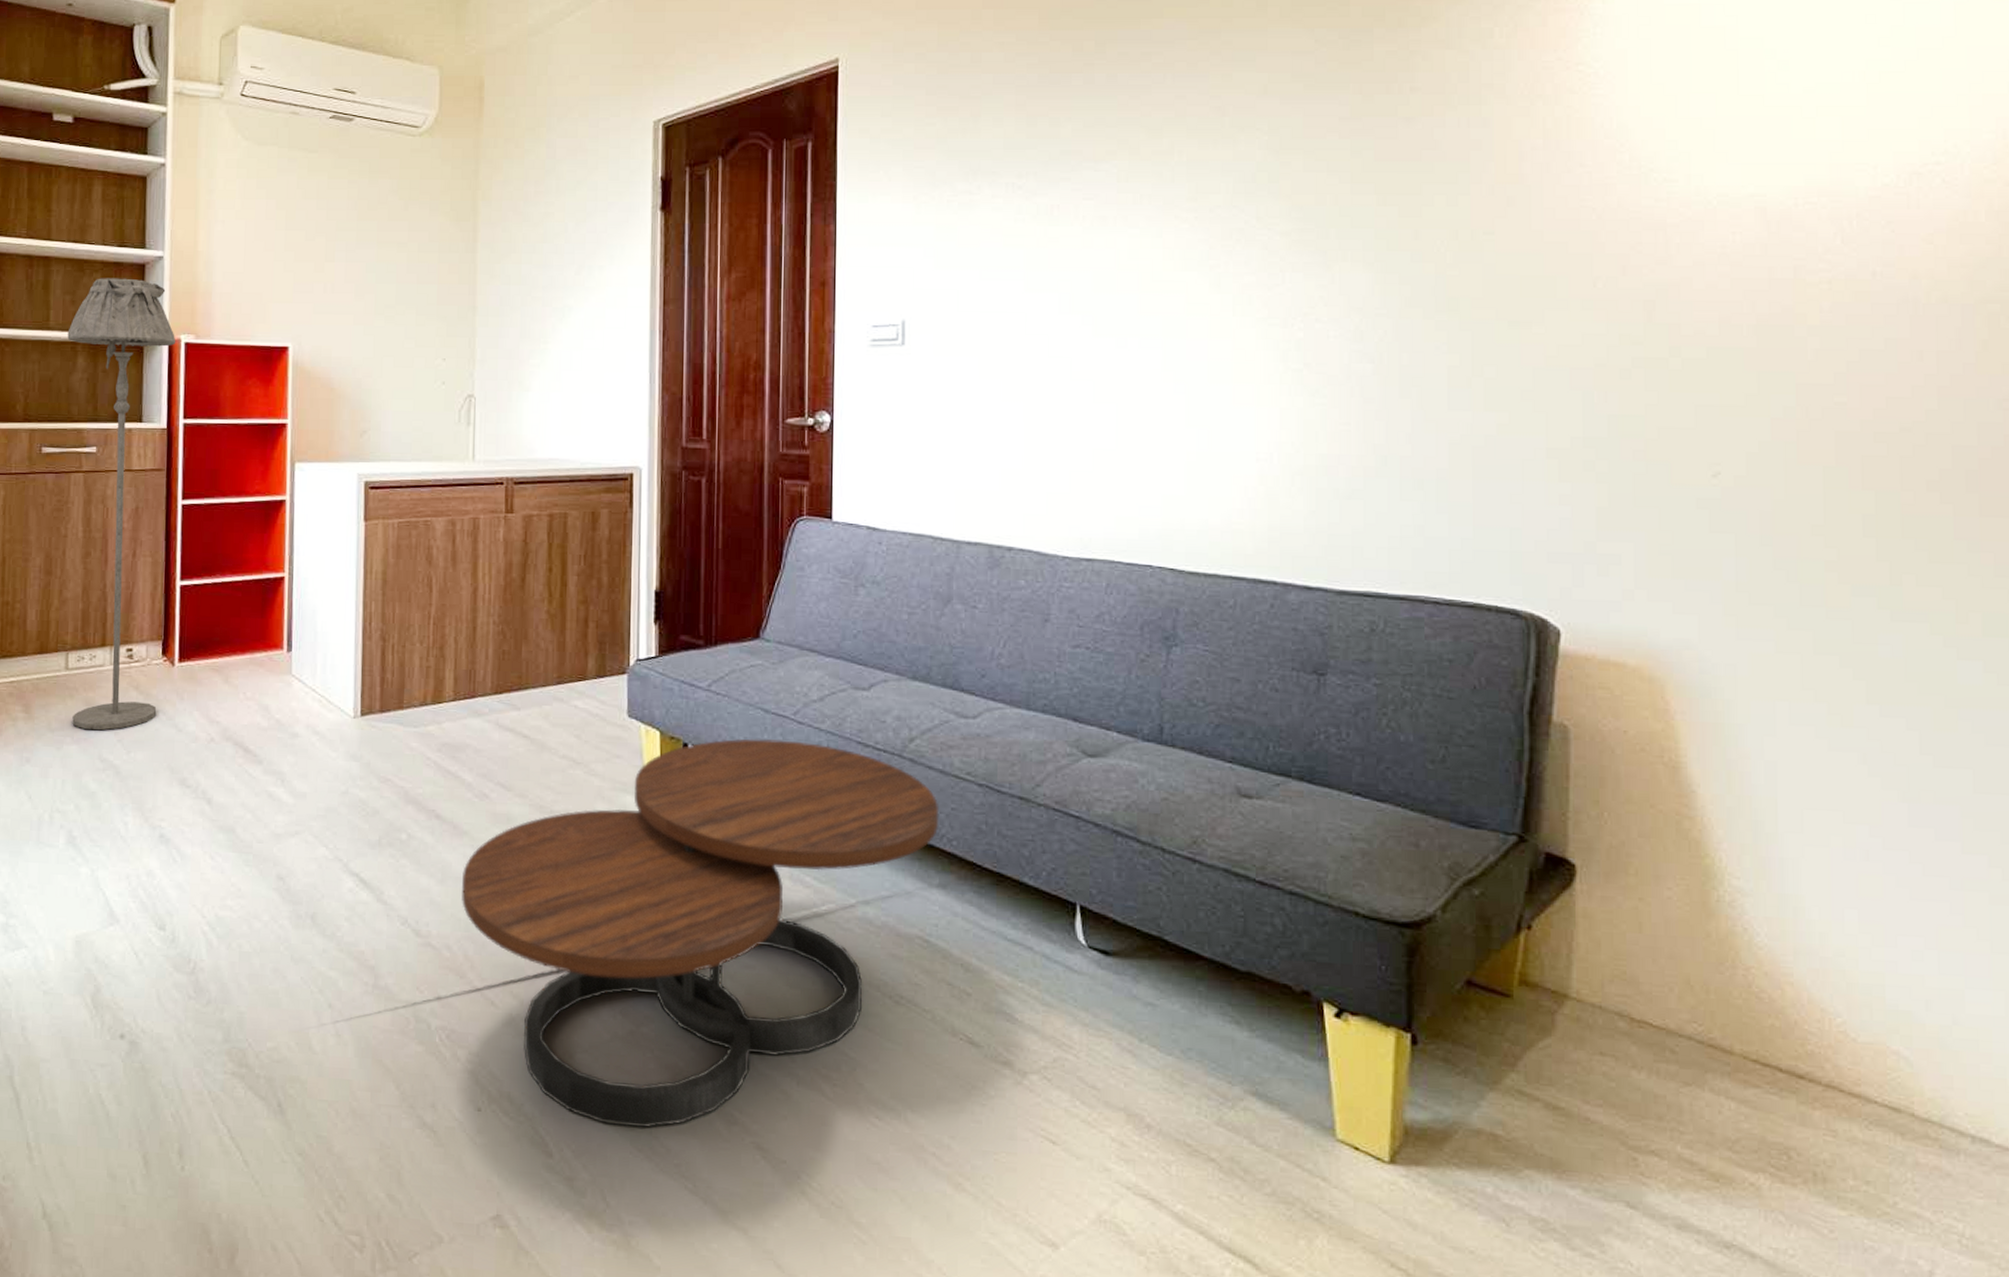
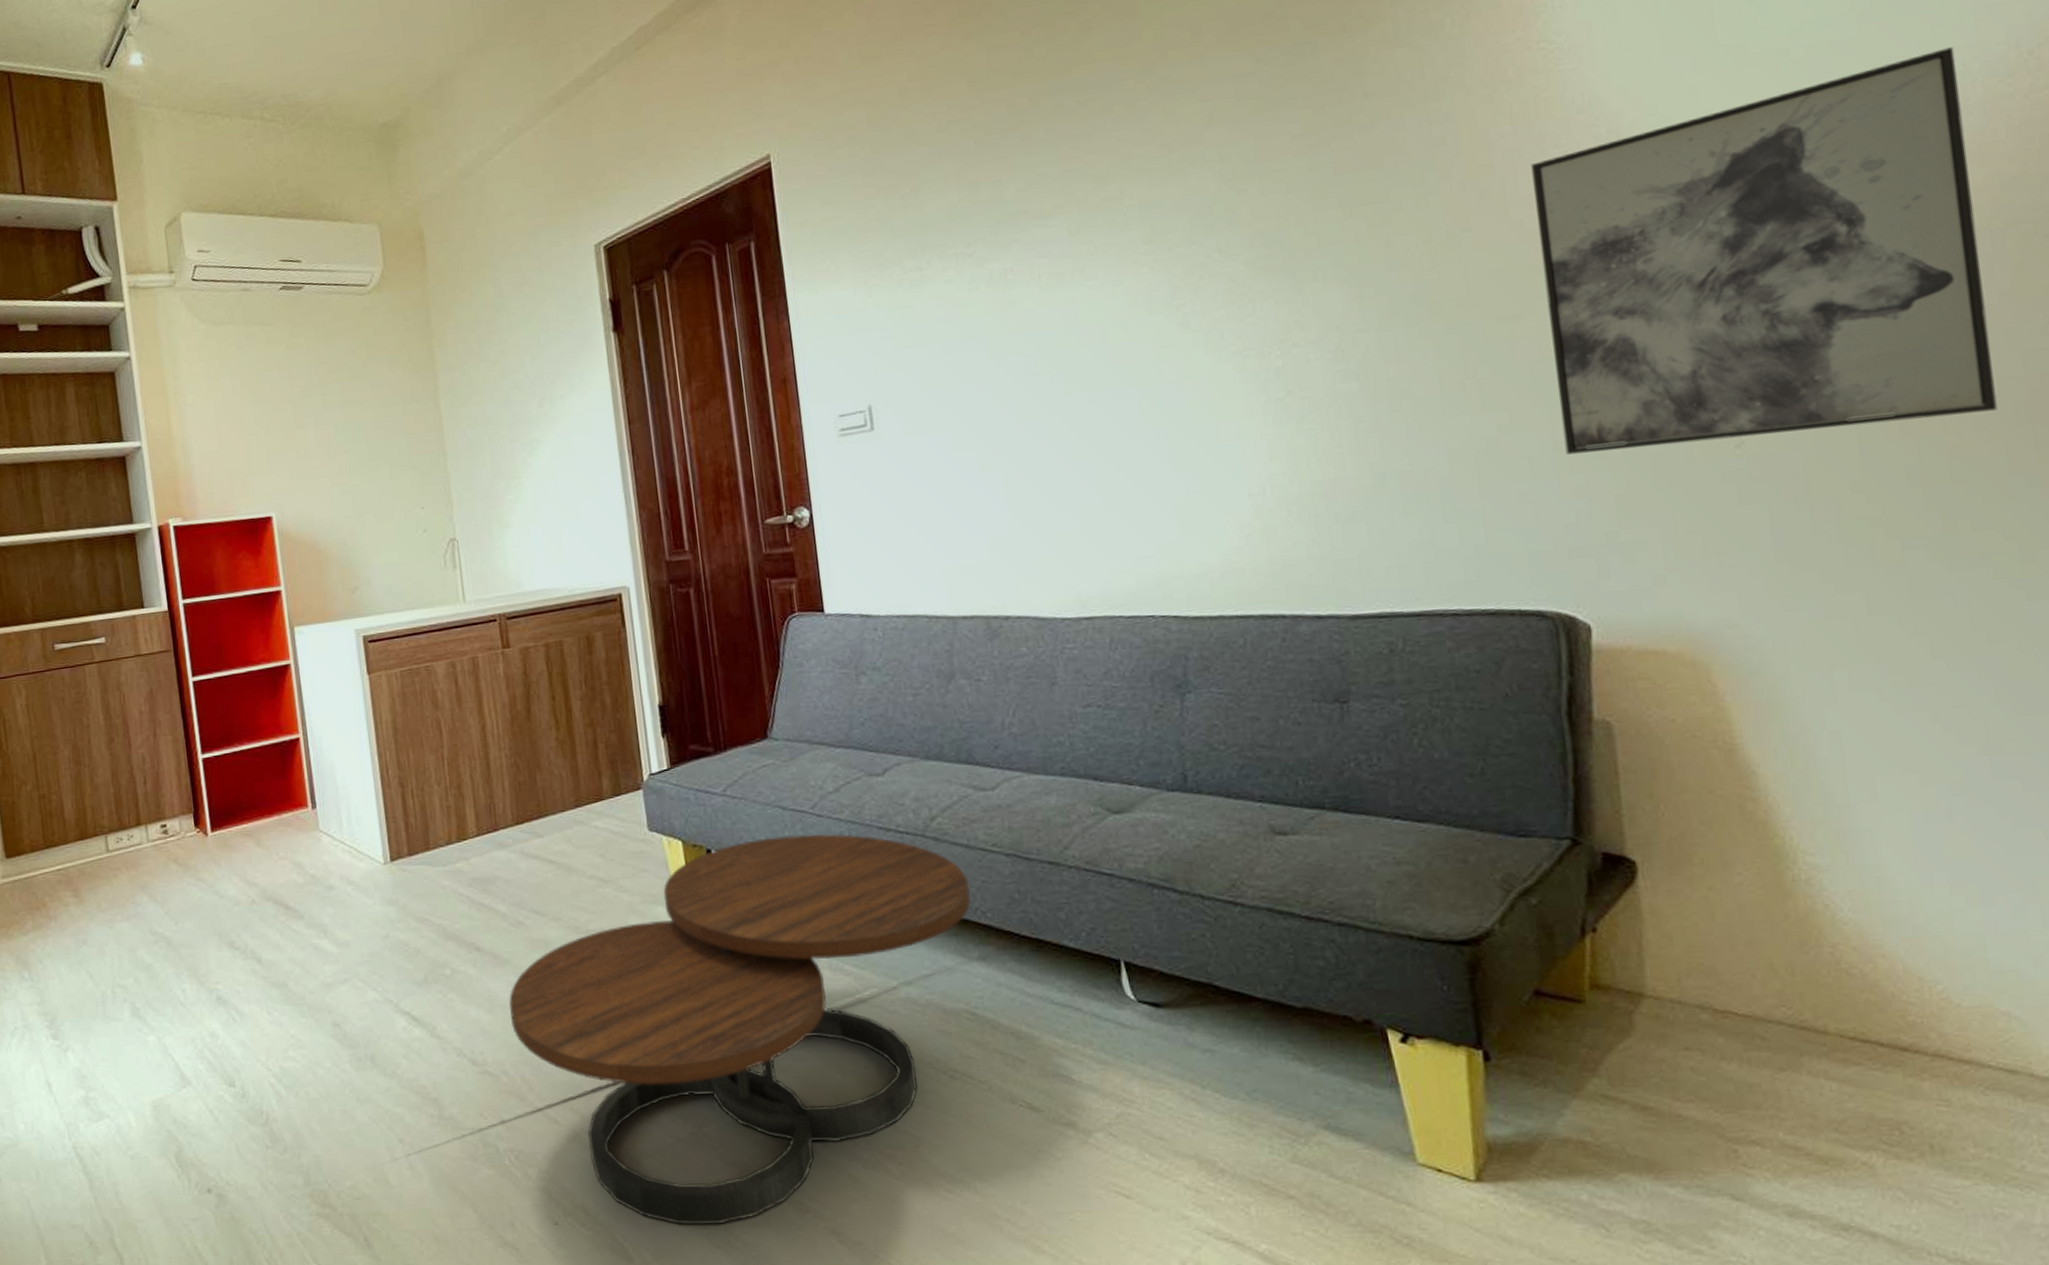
floor lamp: present [67,278,176,731] -> none [62,471,198,907]
wall art: none [1556,128,1951,475] -> present [1531,47,1998,455]

